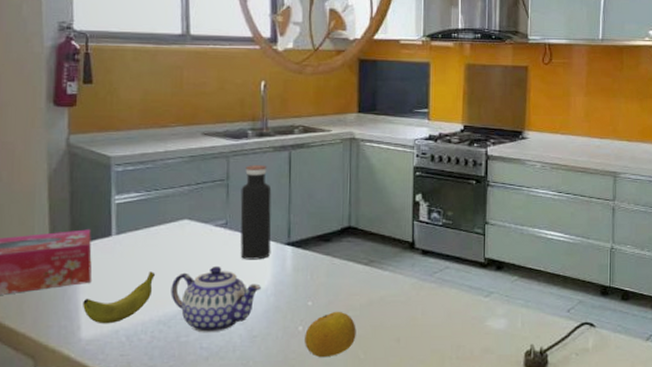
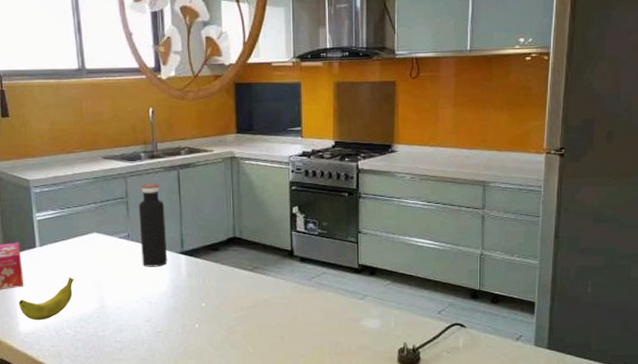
teapot: present [171,265,261,333] -> none [87,272,161,329]
fruit: present [305,311,356,358] -> none [201,311,245,351]

